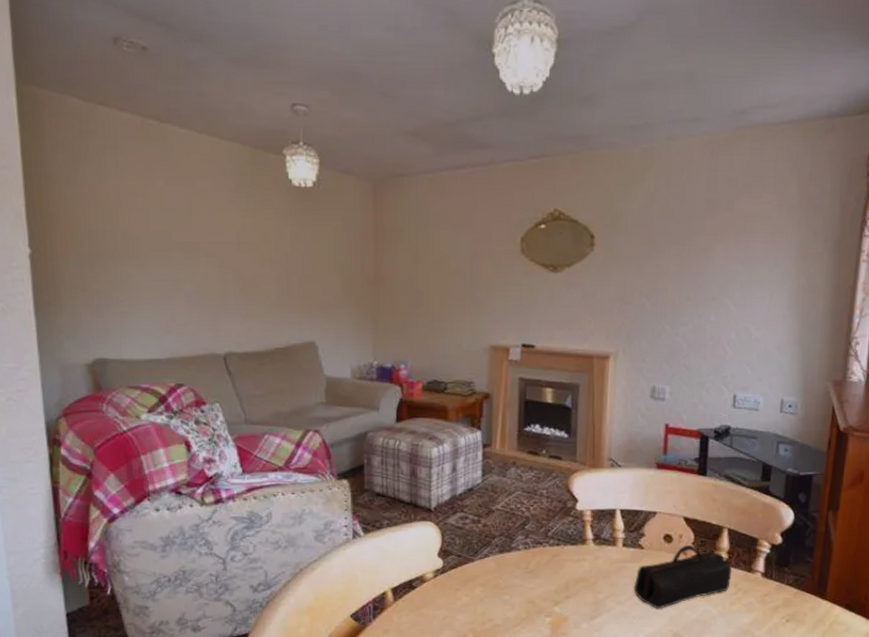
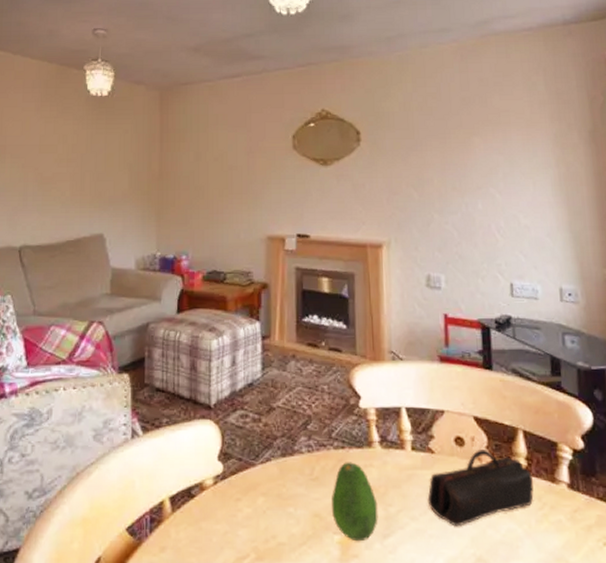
fruit: none [545,557,588,623] -> present [332,462,378,542]

